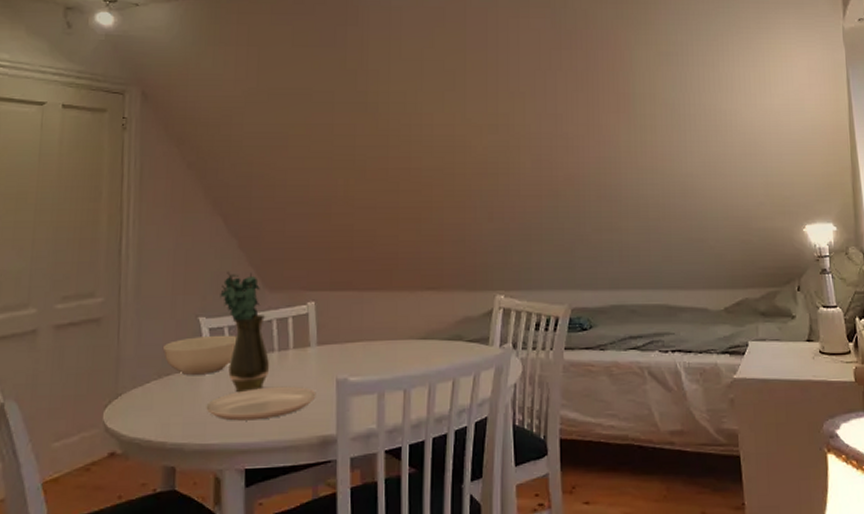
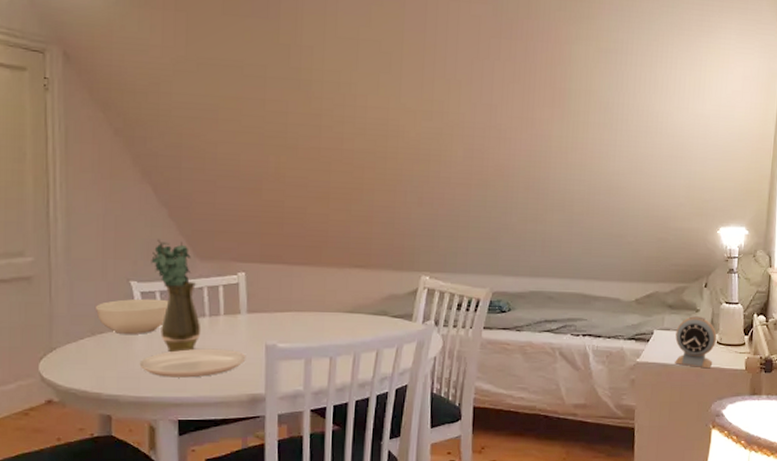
alarm clock: none [773,322,819,383] -> present [675,315,717,369]

